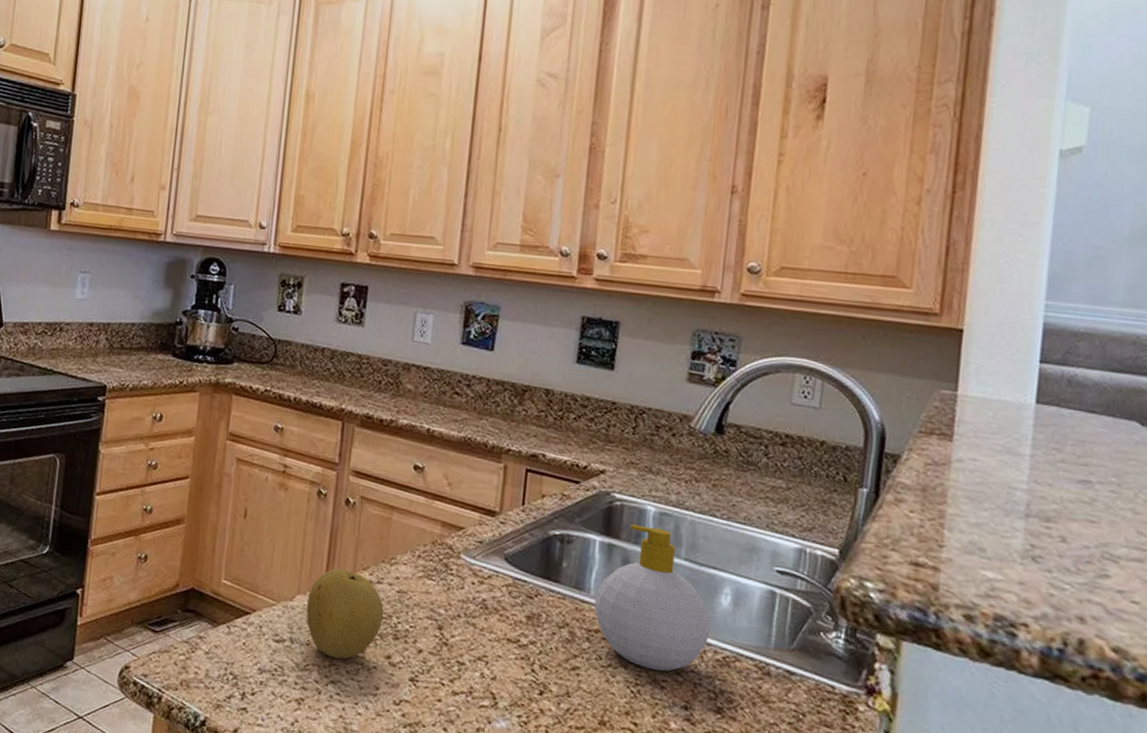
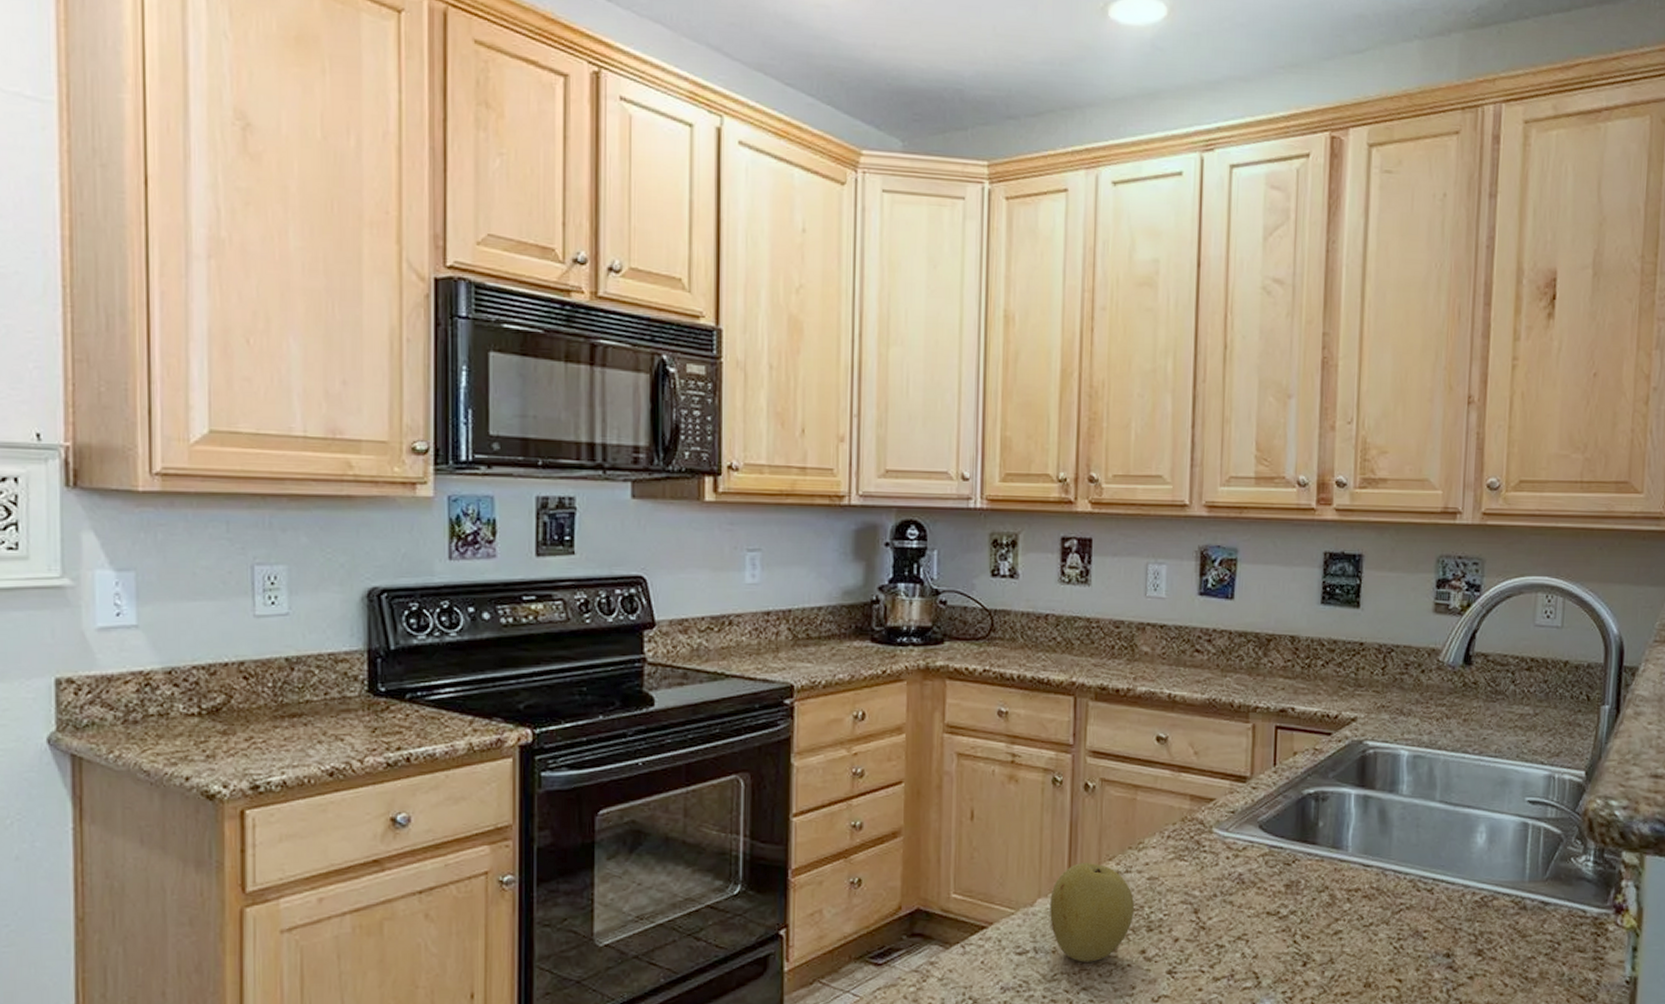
soap bottle: present [594,524,711,672] -> none [1353,772,1468,922]

